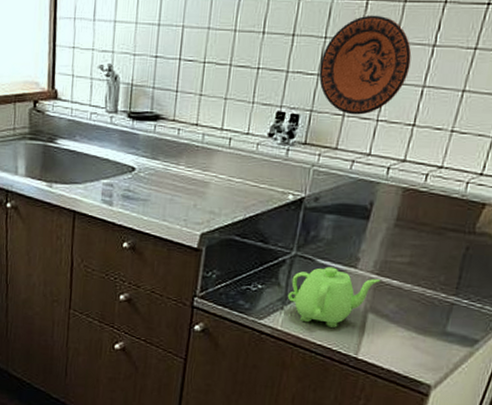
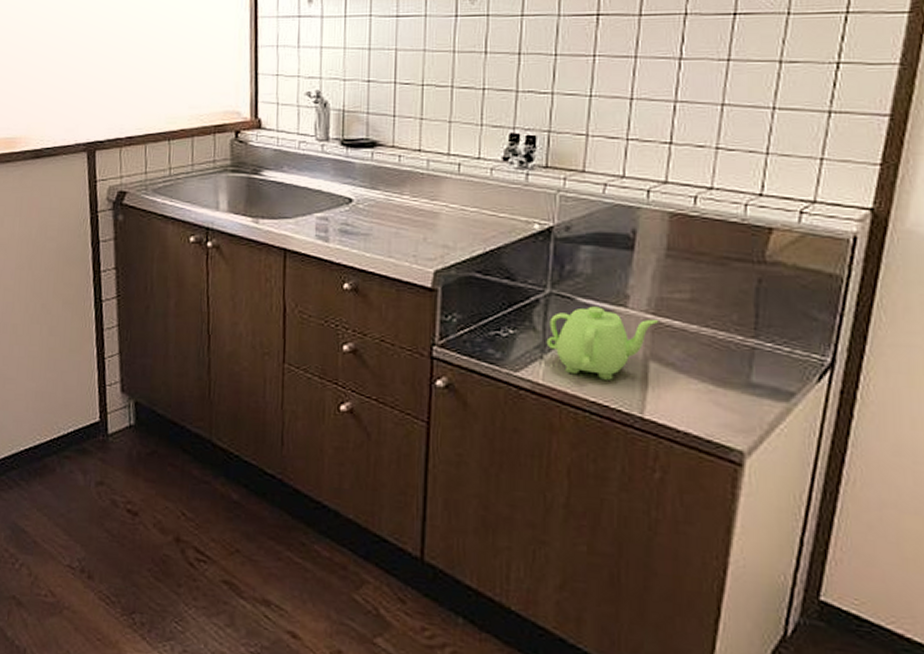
decorative plate: present [319,15,412,115] -> none [553,30,656,134]

